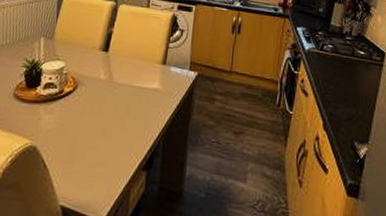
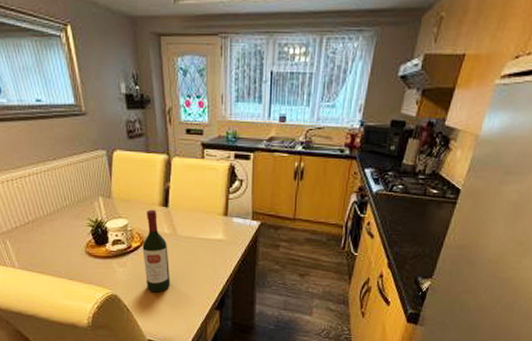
wine bottle: none [71,53,101,146] -> present [142,209,171,293]

